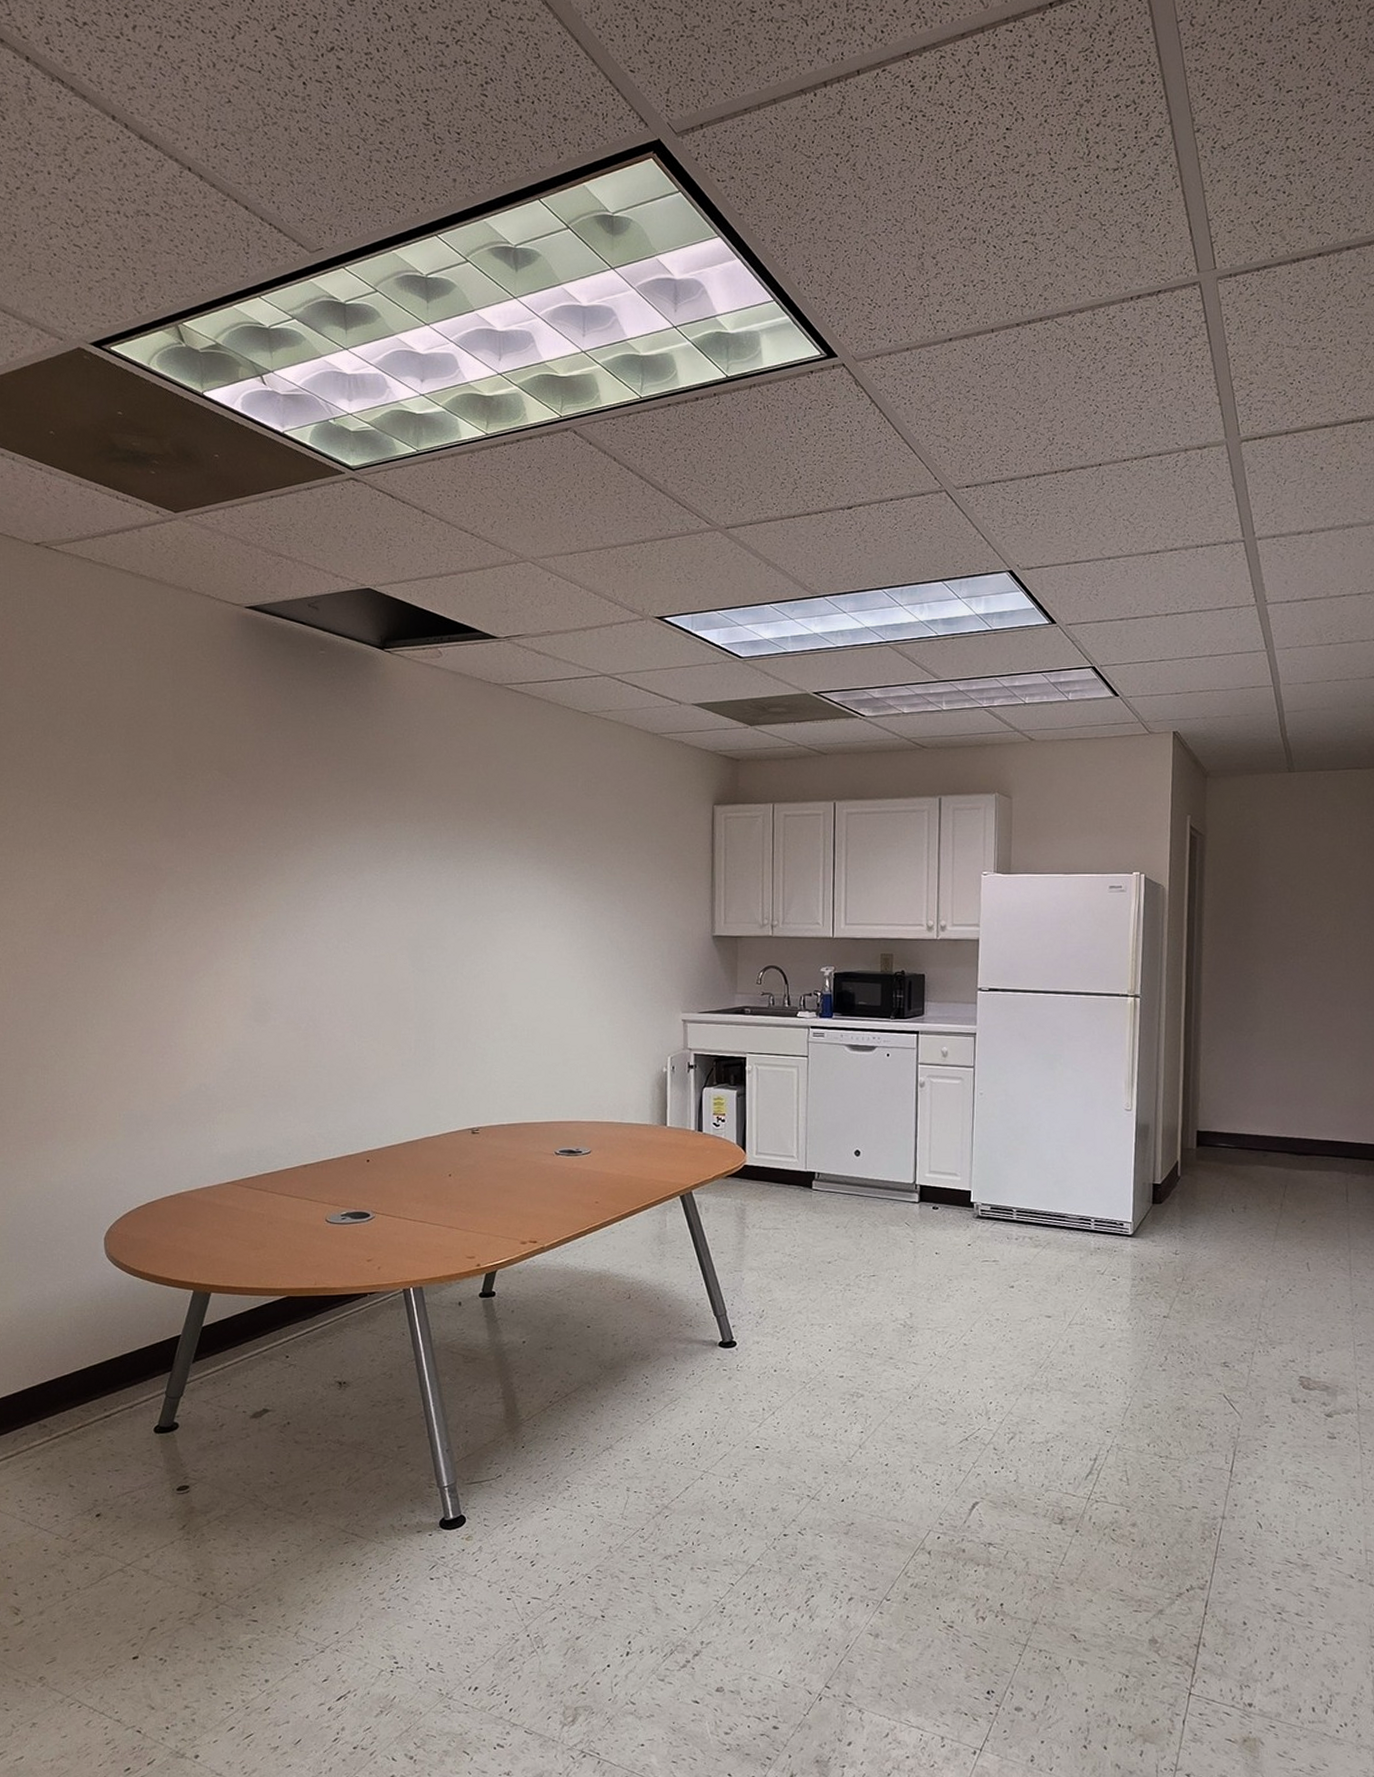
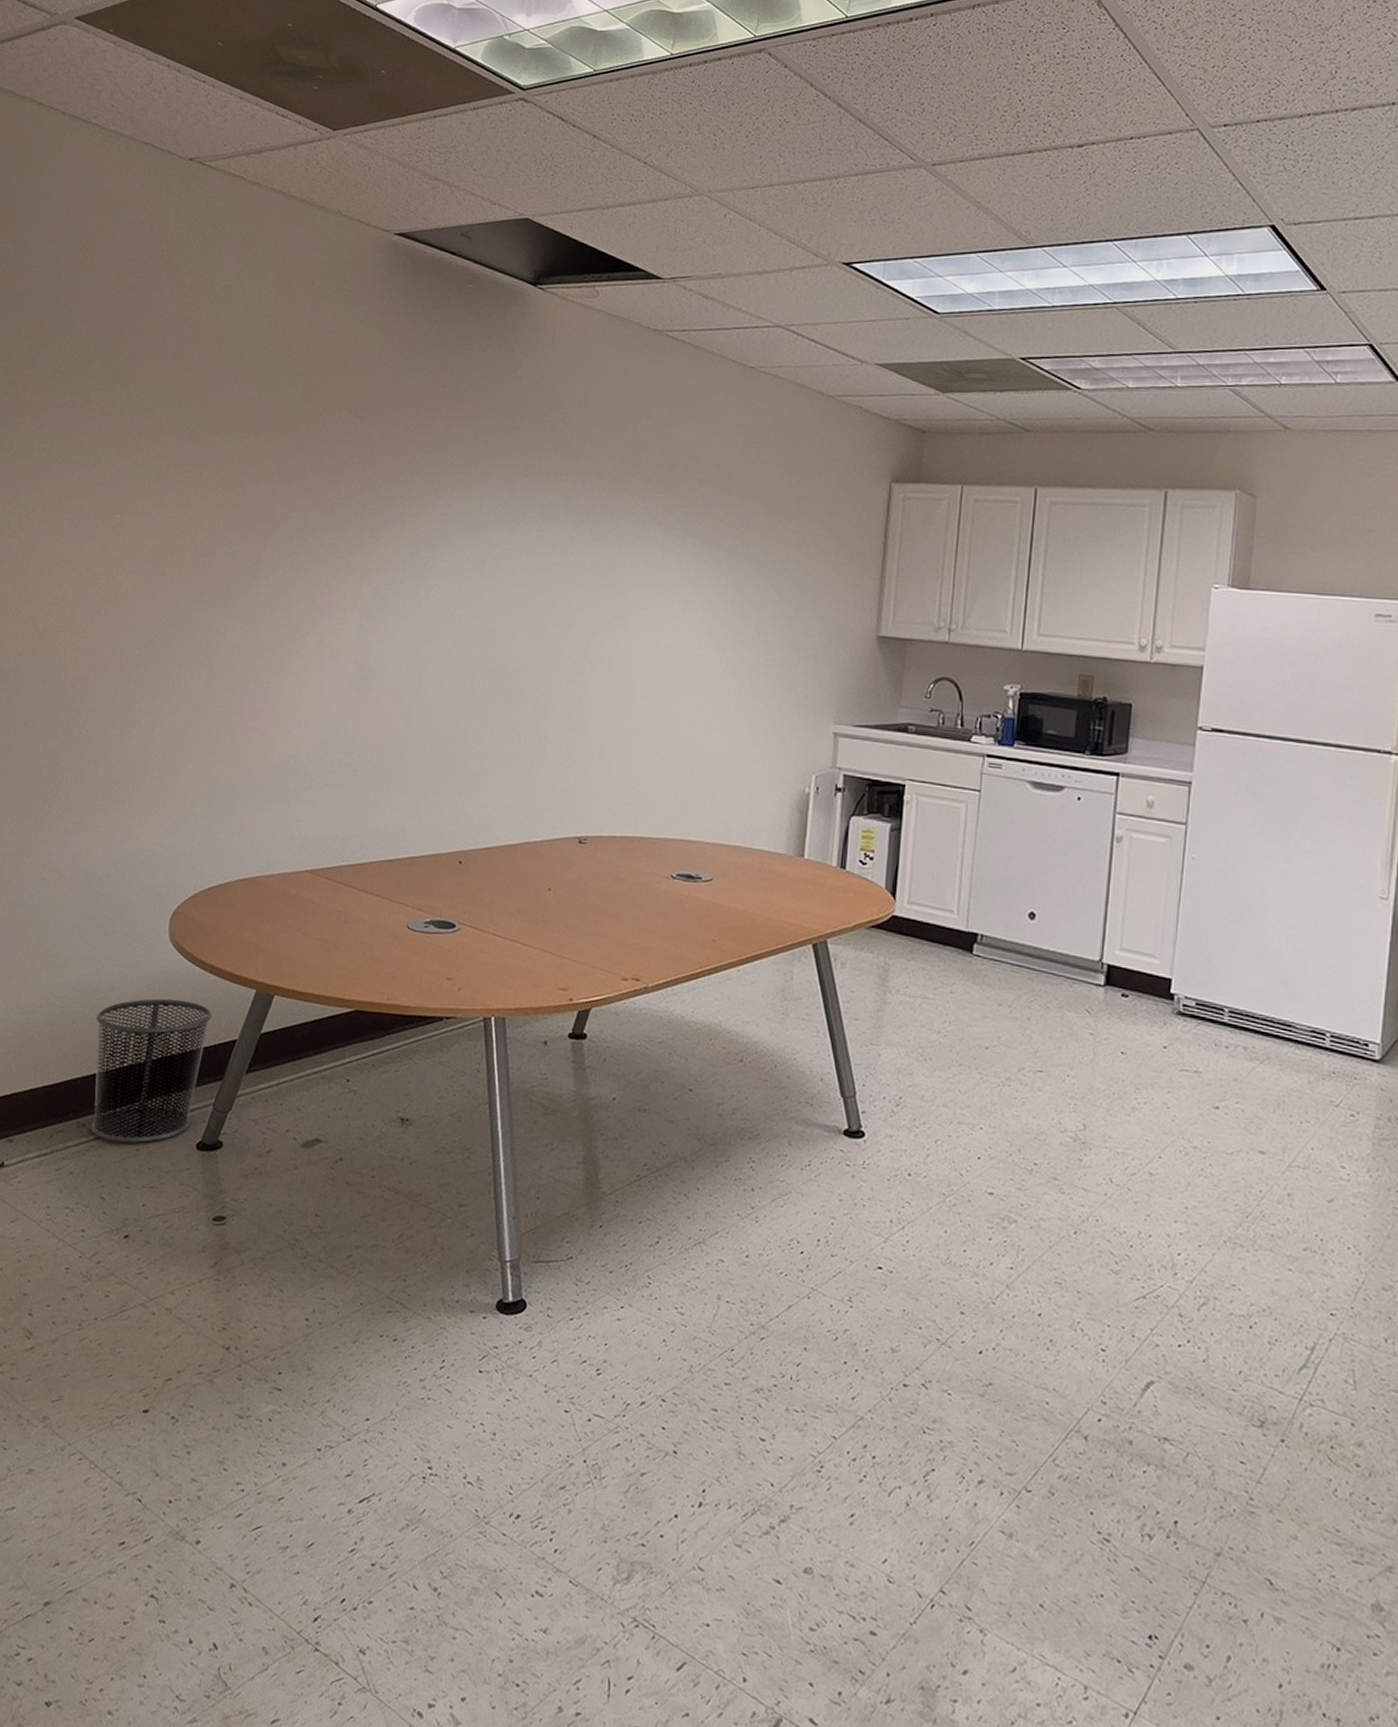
waste bin: none [44,1307,155,1437] -> present [91,998,213,1144]

